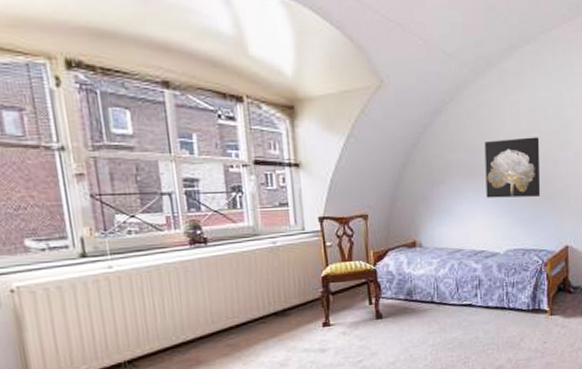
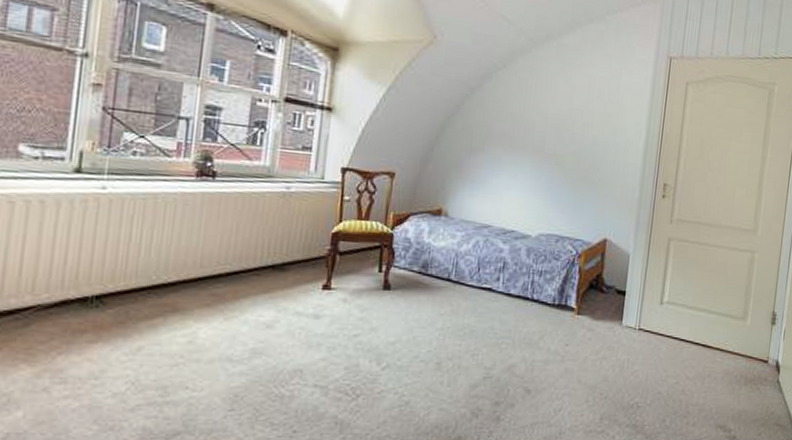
wall art: present [484,137,541,198] -> none [525,114,591,181]

